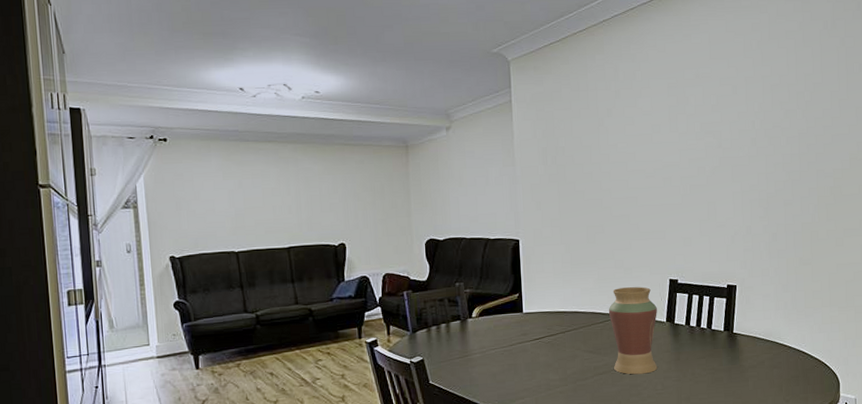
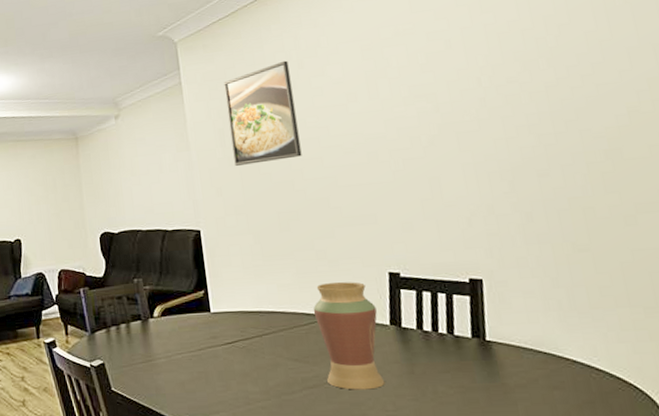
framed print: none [550,89,611,183] -> present [224,60,302,166]

